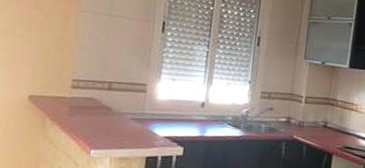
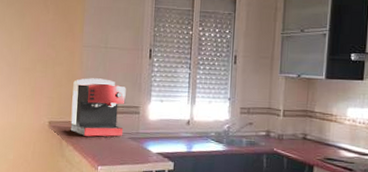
coffee maker: none [57,48,132,117] -> present [70,78,126,137]

